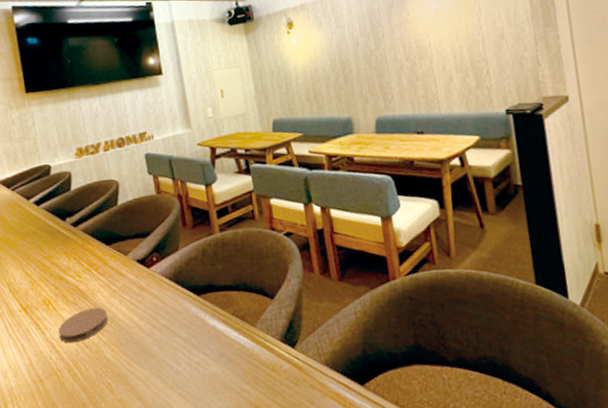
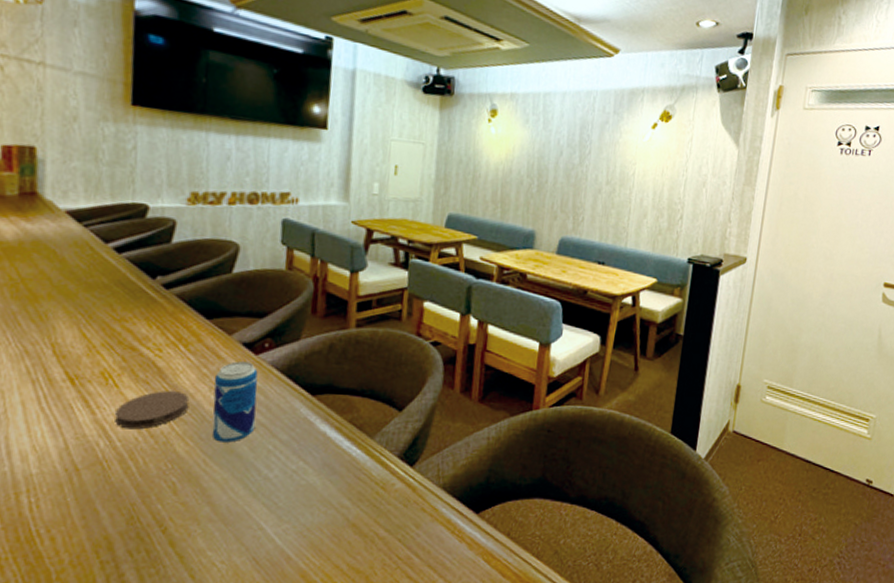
beverage can: none [121,275,160,346] -> present [212,361,258,443]

